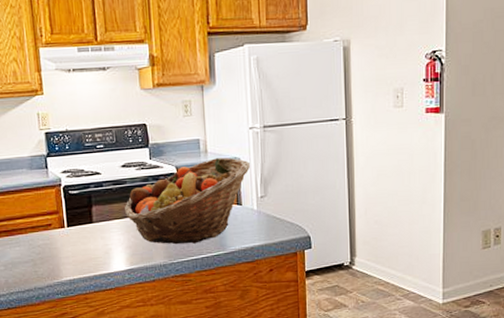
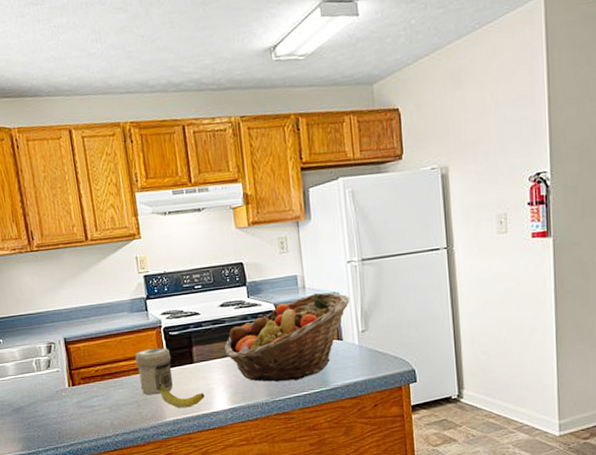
jar: none [33,206,71,254] -> present [135,347,173,395]
fruit: none [56,242,102,268] -> present [159,383,204,409]

